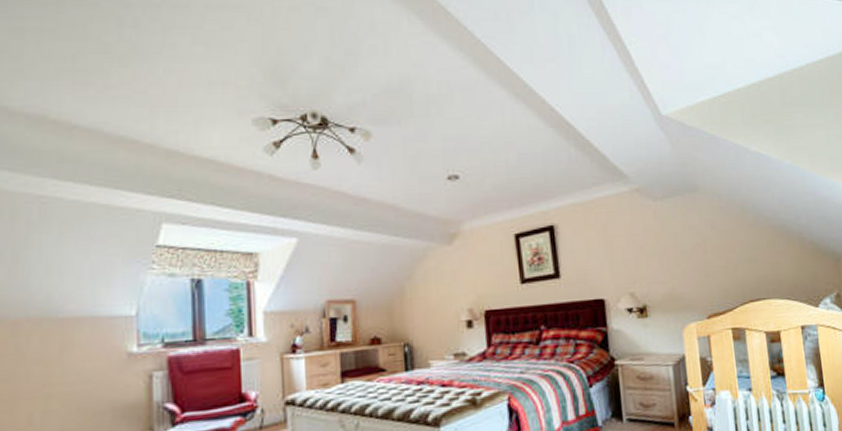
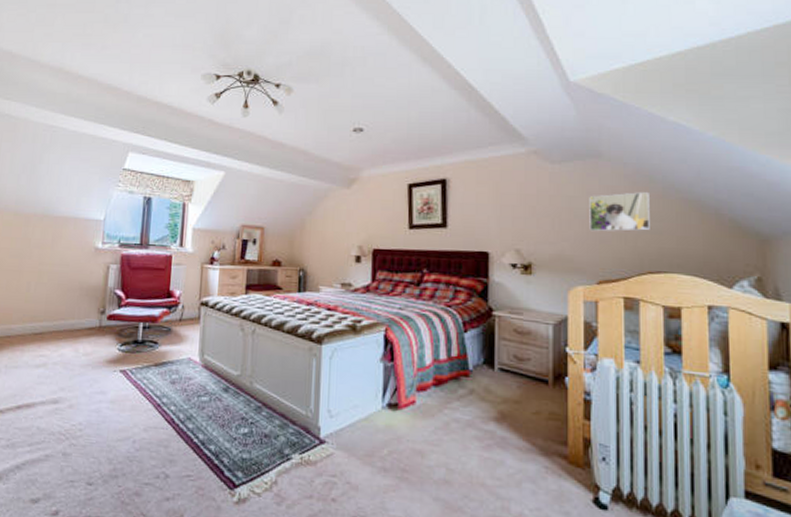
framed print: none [691,223,747,267] -> present [589,192,650,232]

